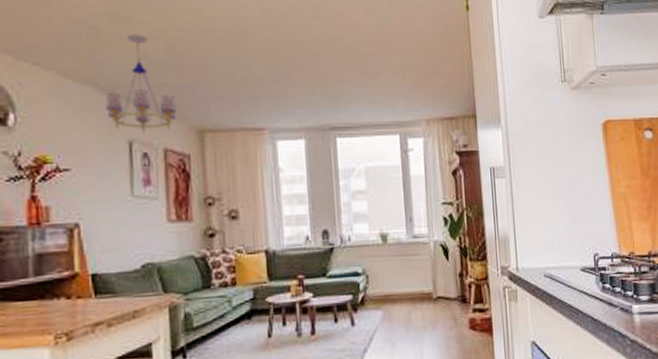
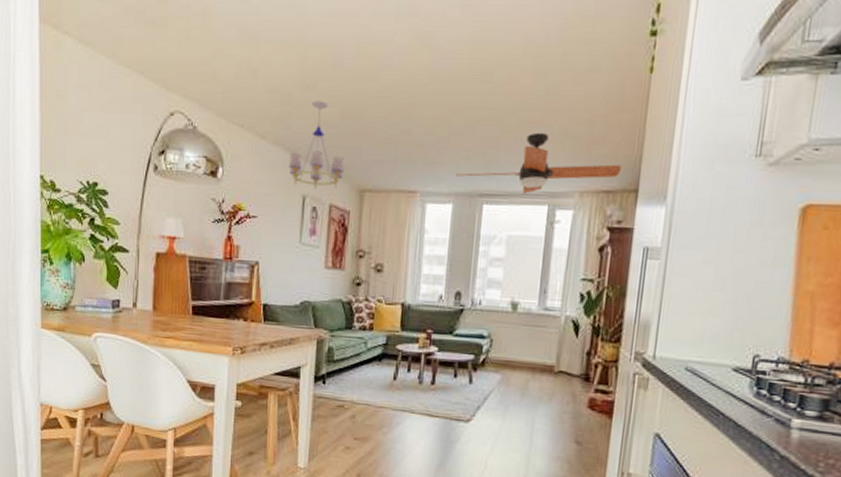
electric fan: none [304,65,459,125] -> present [456,132,623,194]

